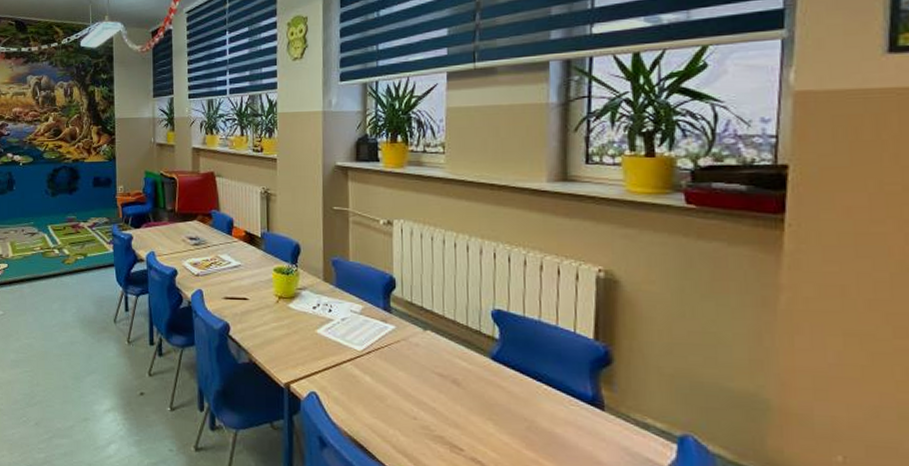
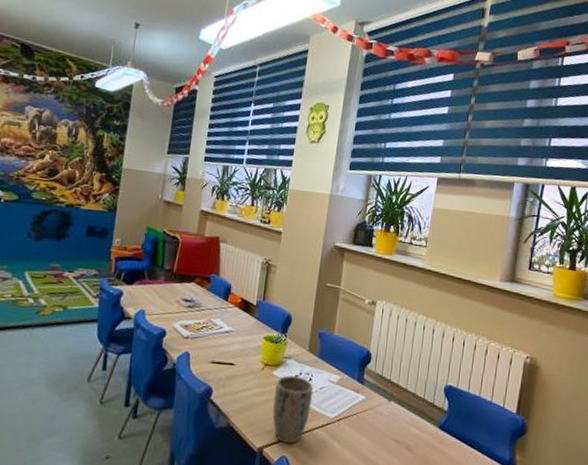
plant pot: none [293,307,336,379] -> present [272,375,313,443]

